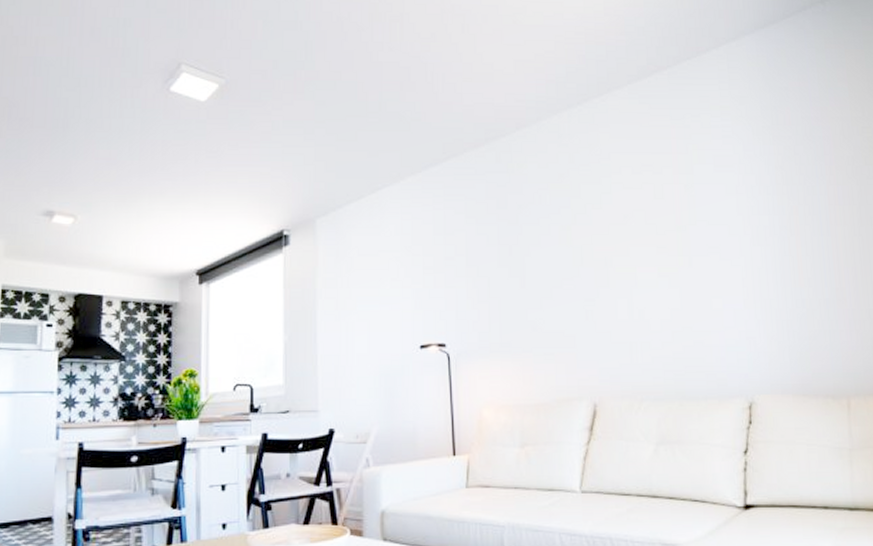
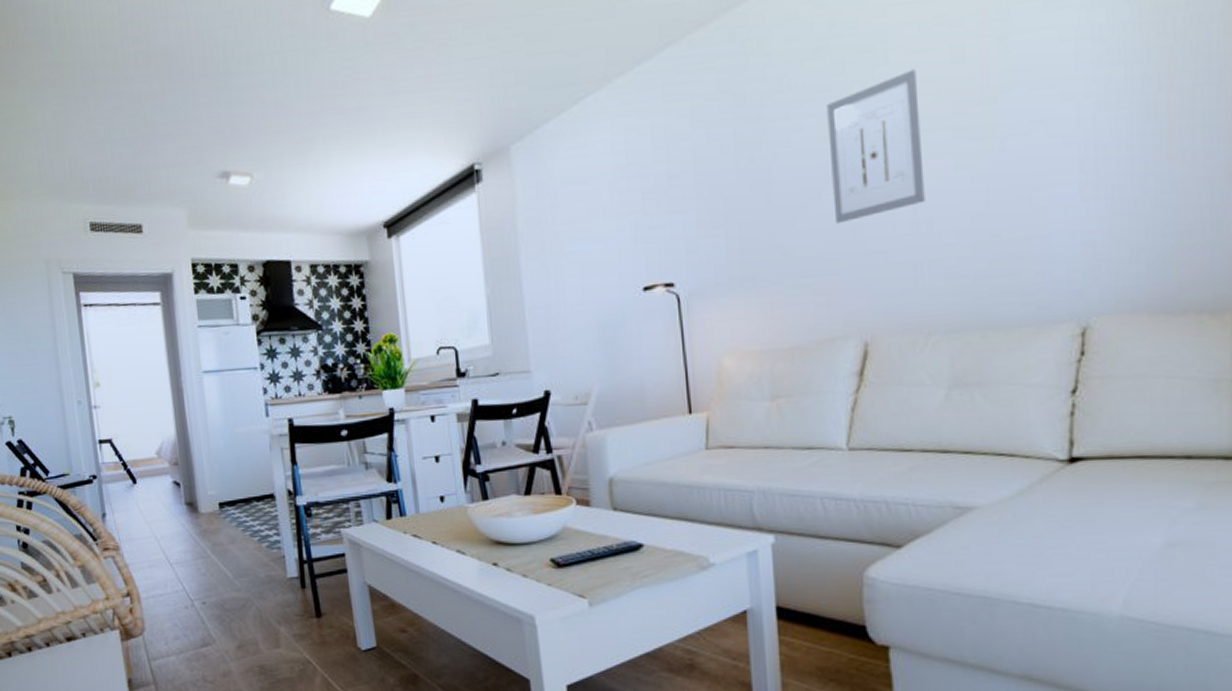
wall art: none [567,200,638,308] -> present [827,69,925,224]

